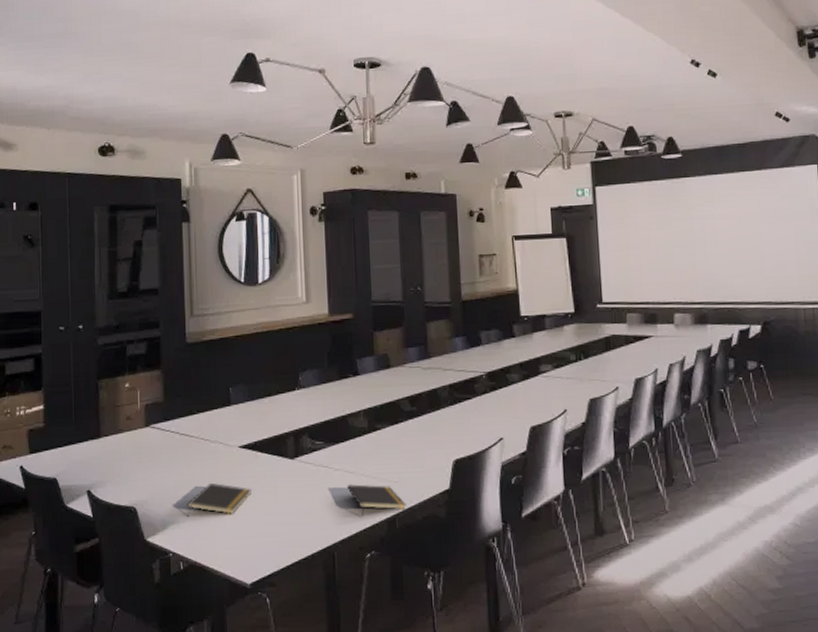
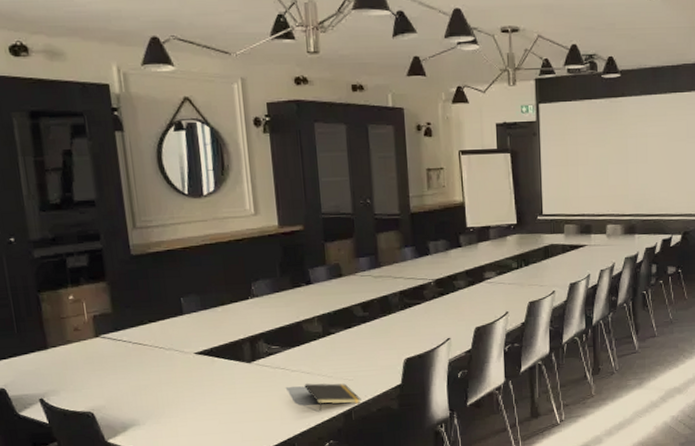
notepad: present [187,482,251,517] -> none [146,387,211,419]

